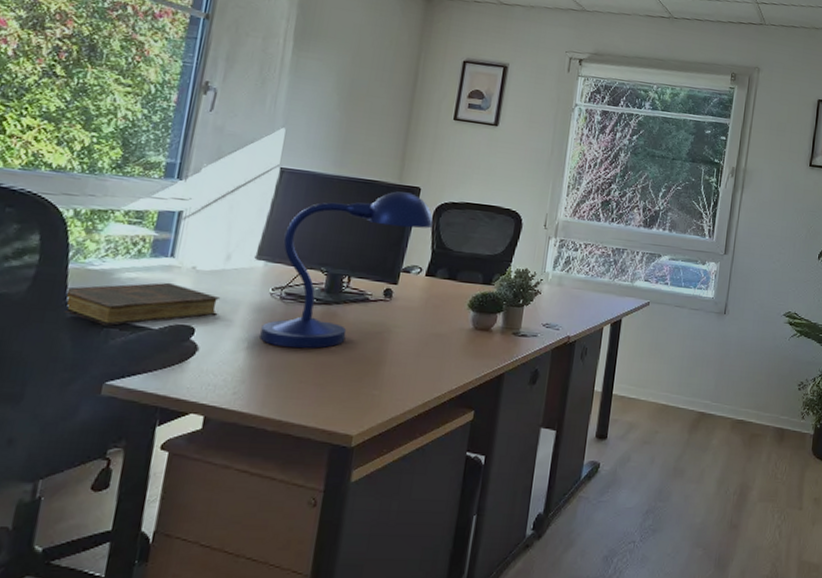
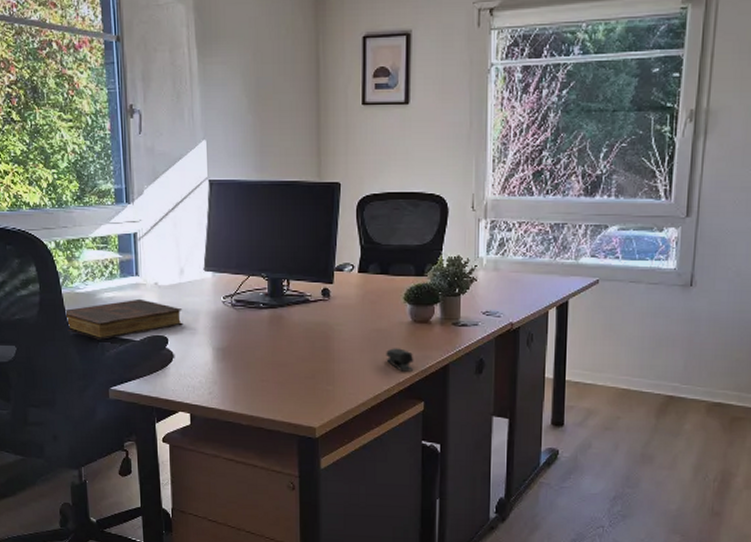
desk lamp: present [259,191,434,349] -> none [221,189,358,351]
stapler: none [441,354,470,380] -> present [386,348,414,372]

